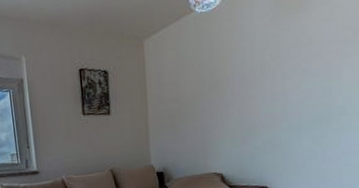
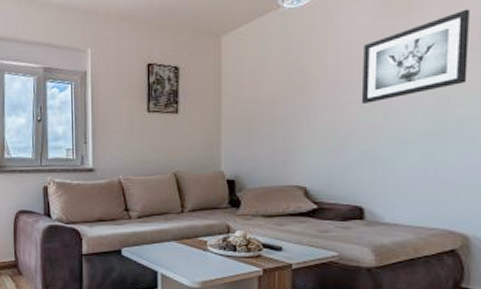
wall art: none [263,10,345,97] -> present [361,9,469,104]

